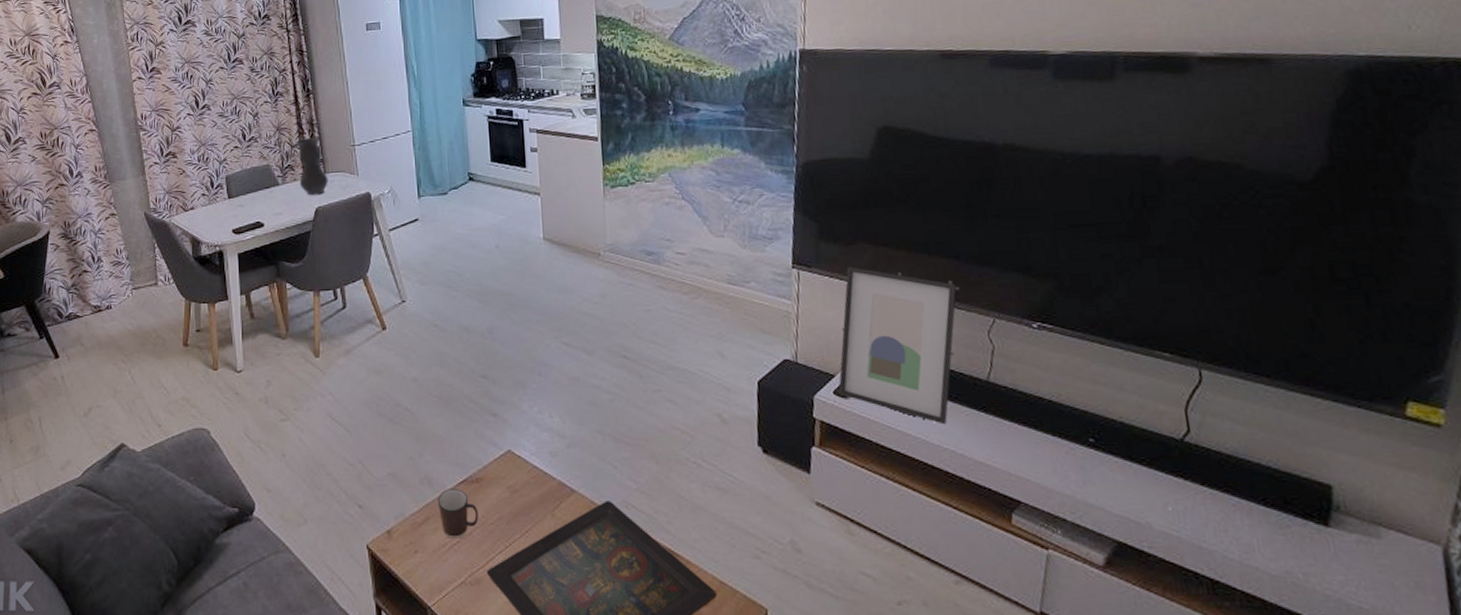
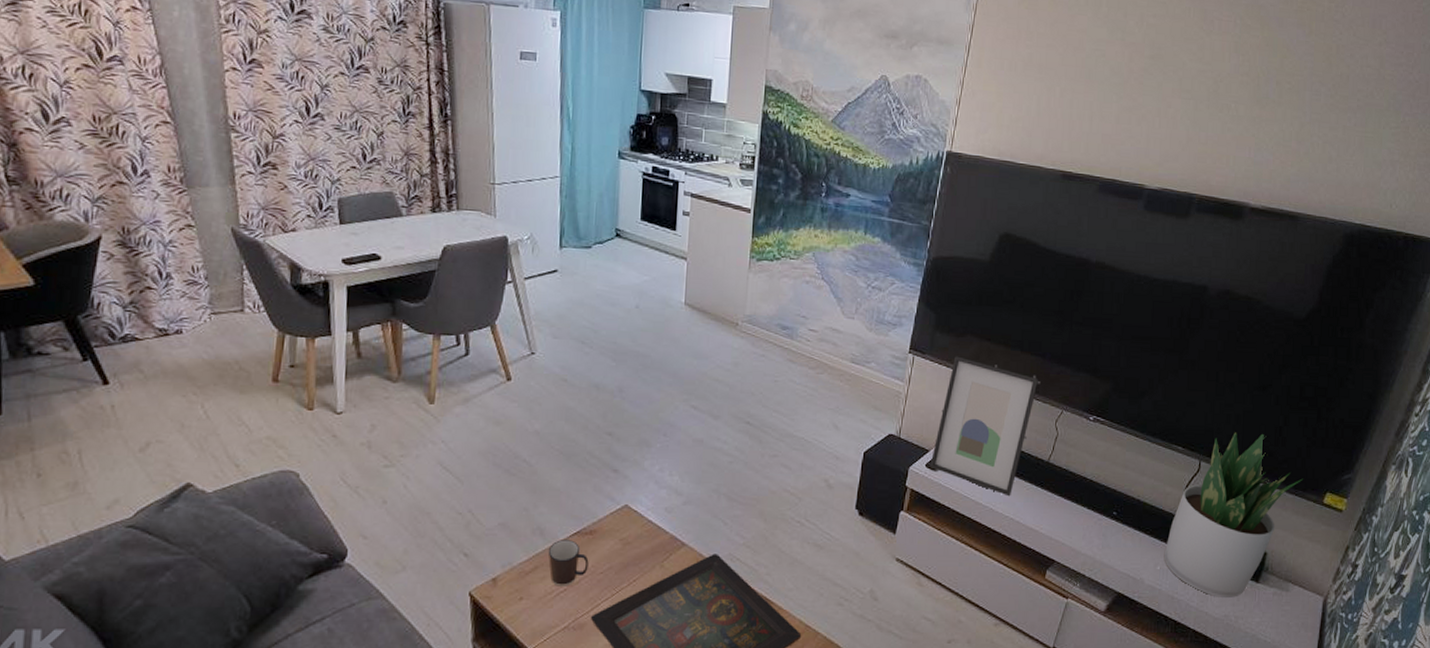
vase: present [295,137,328,196] -> none [425,168,461,233]
planter: none [1173,330,1365,547] -> present [1164,432,1303,597]

